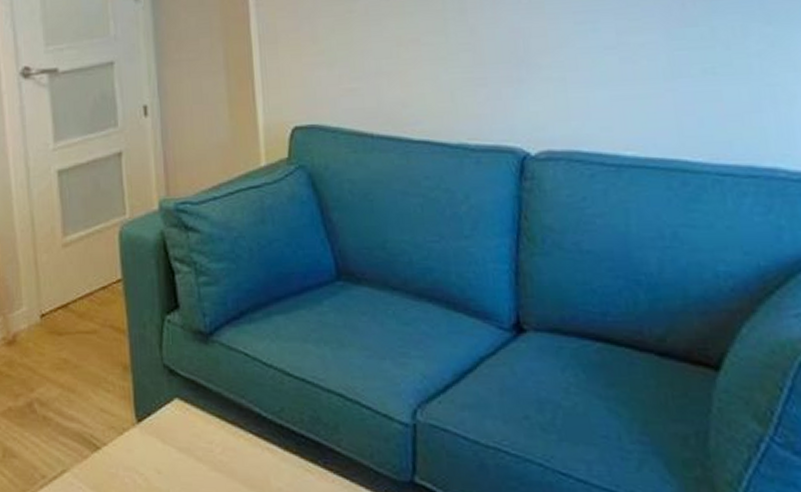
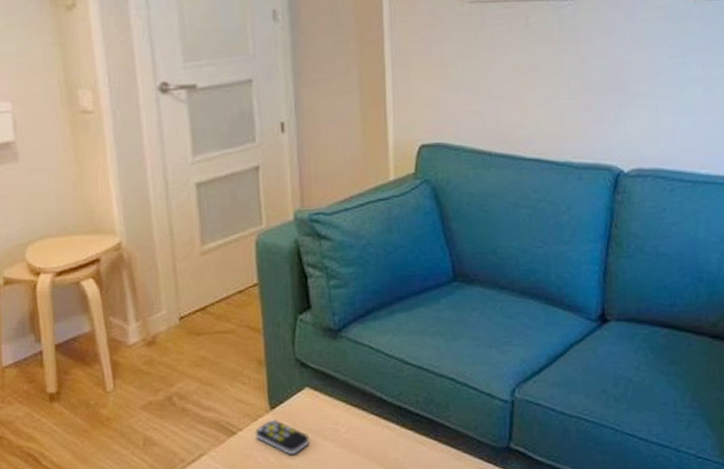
remote control: none [121,433,181,477] -> present [255,419,310,455]

